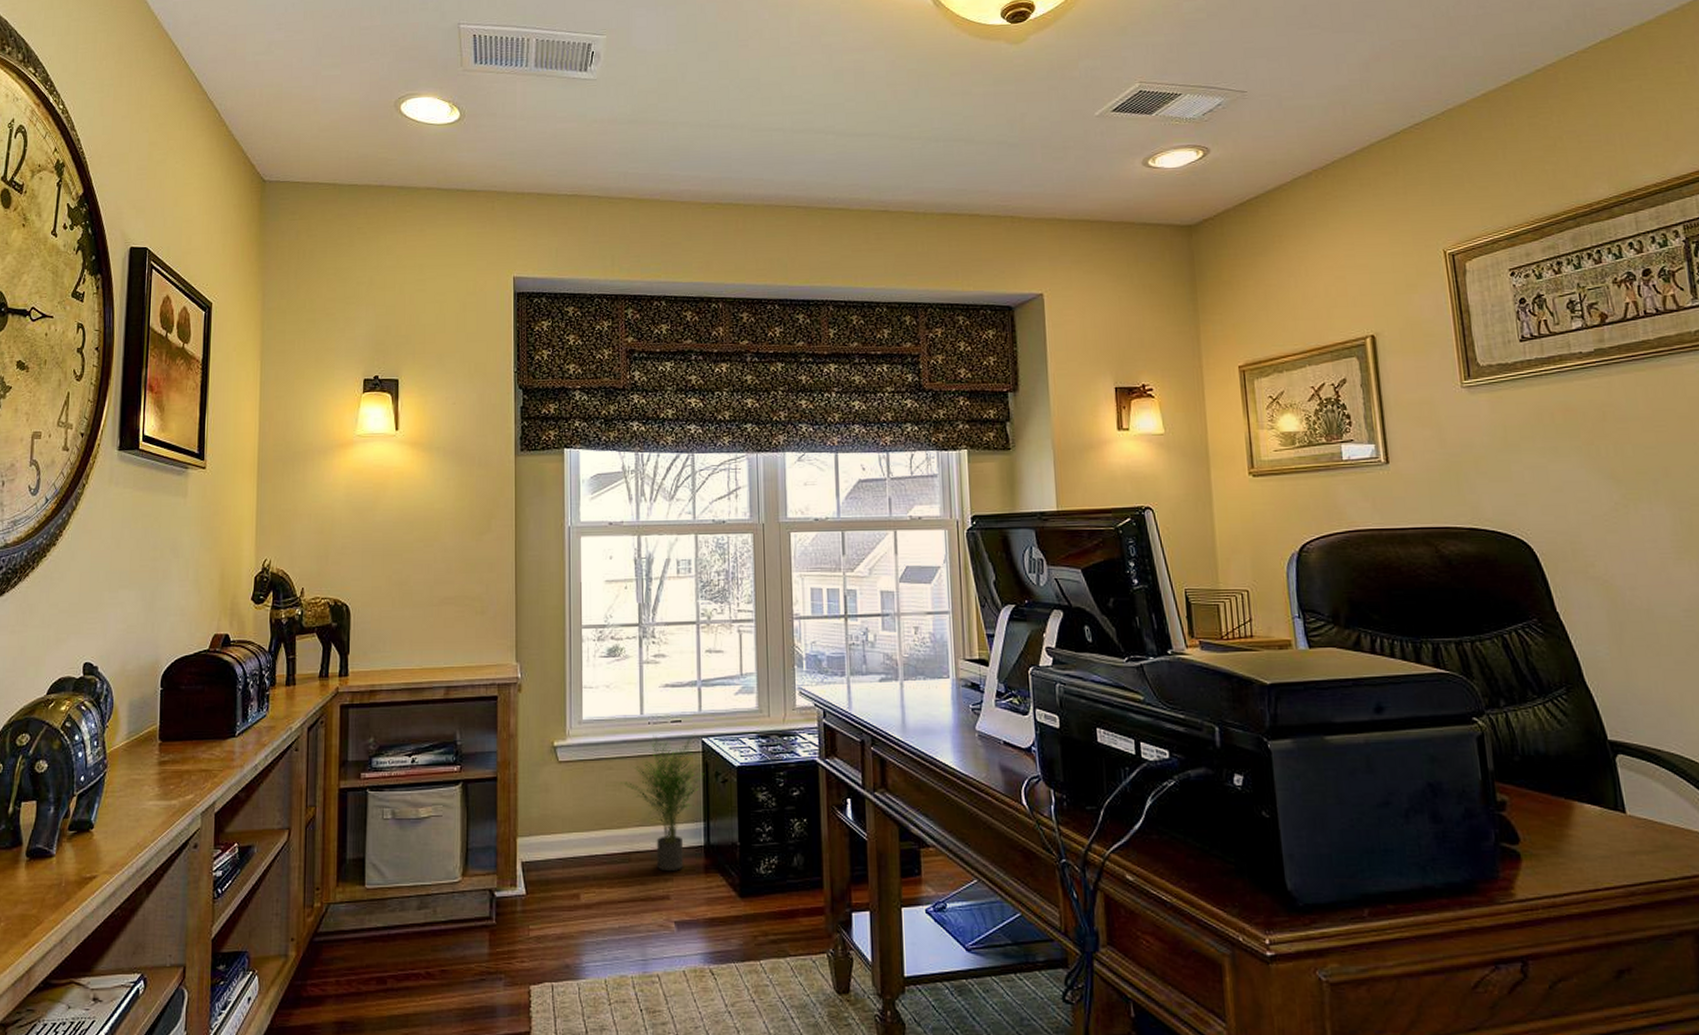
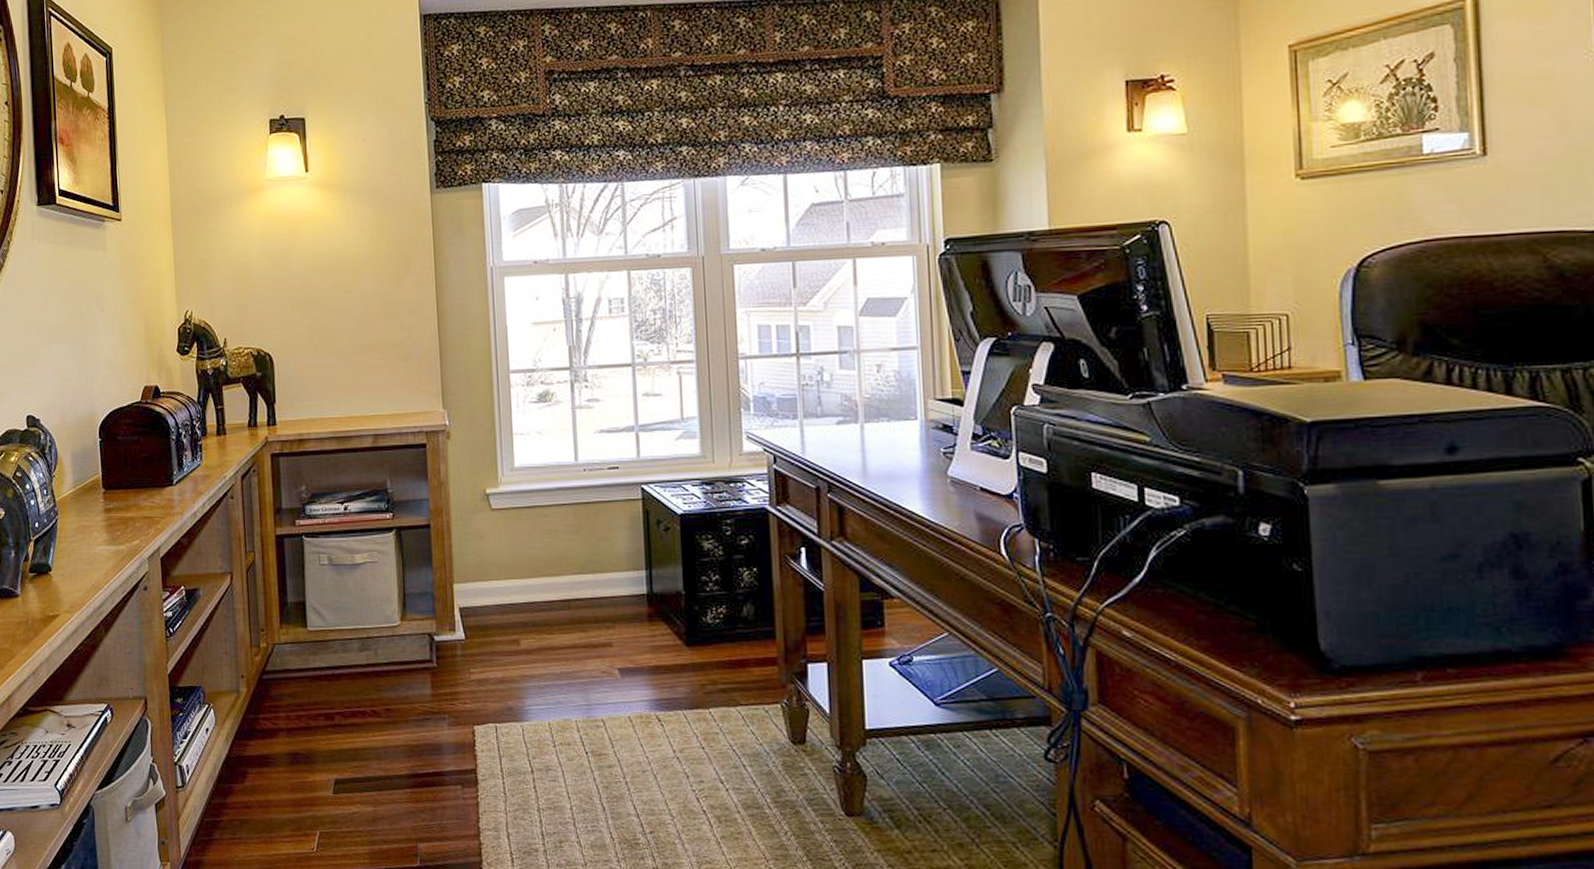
potted plant: present [620,733,703,872] -> none [557,480,644,620]

